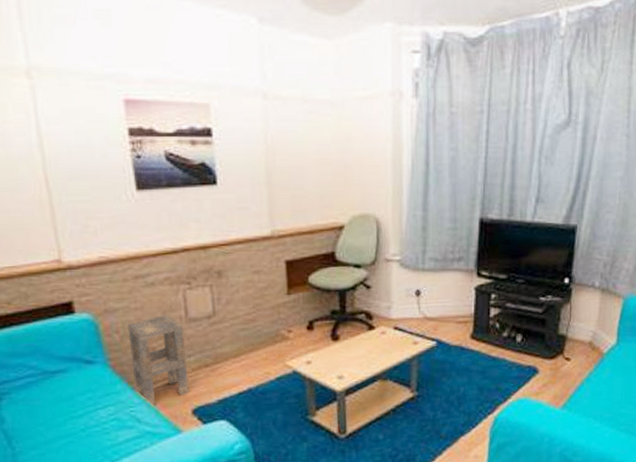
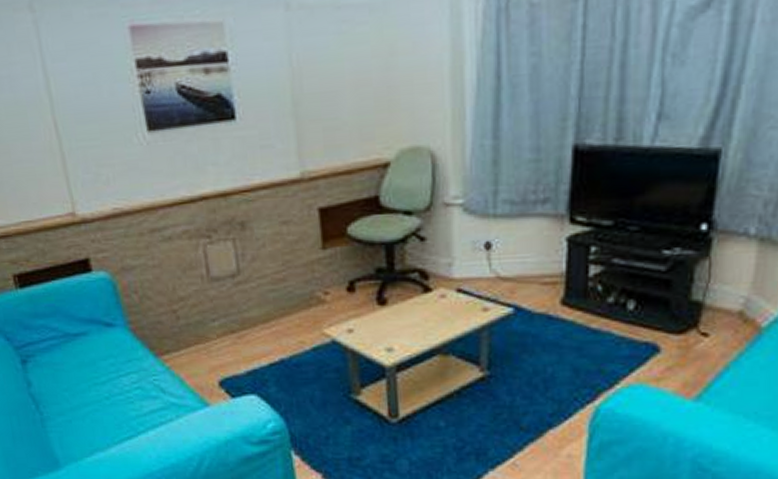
side table: present [127,314,189,407] -> none [146,272,215,376]

